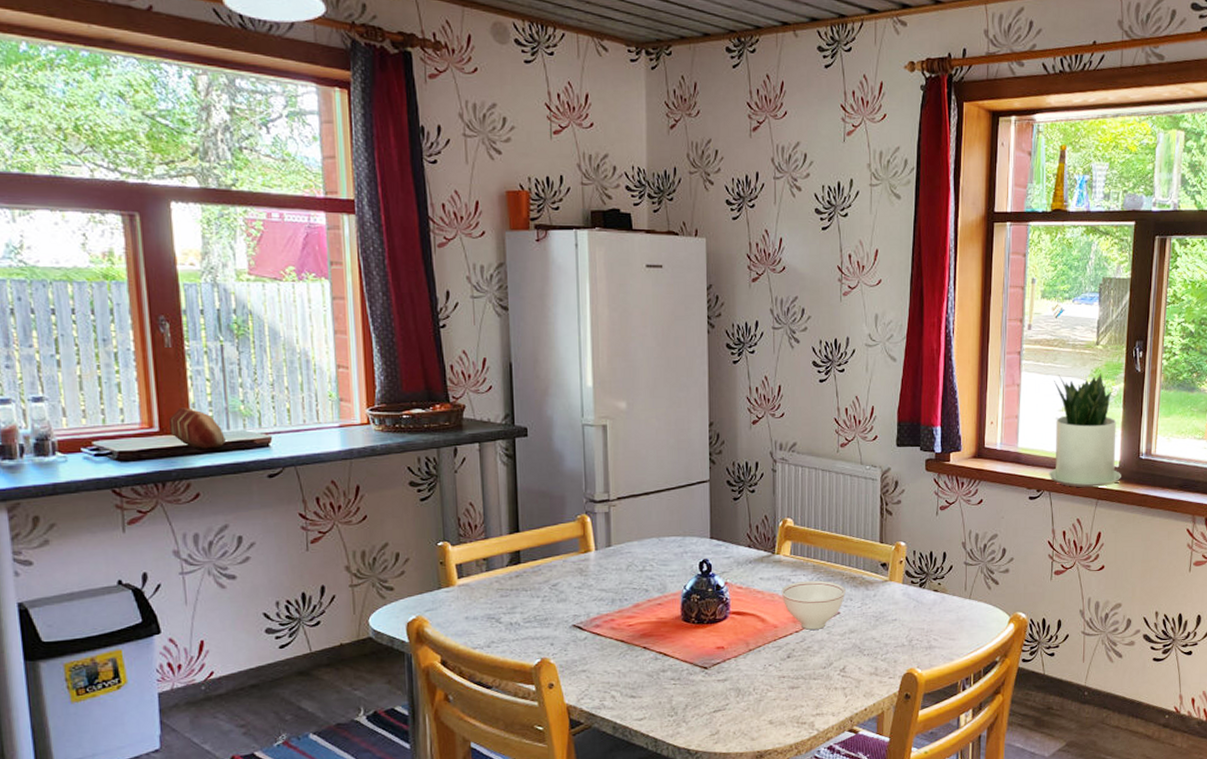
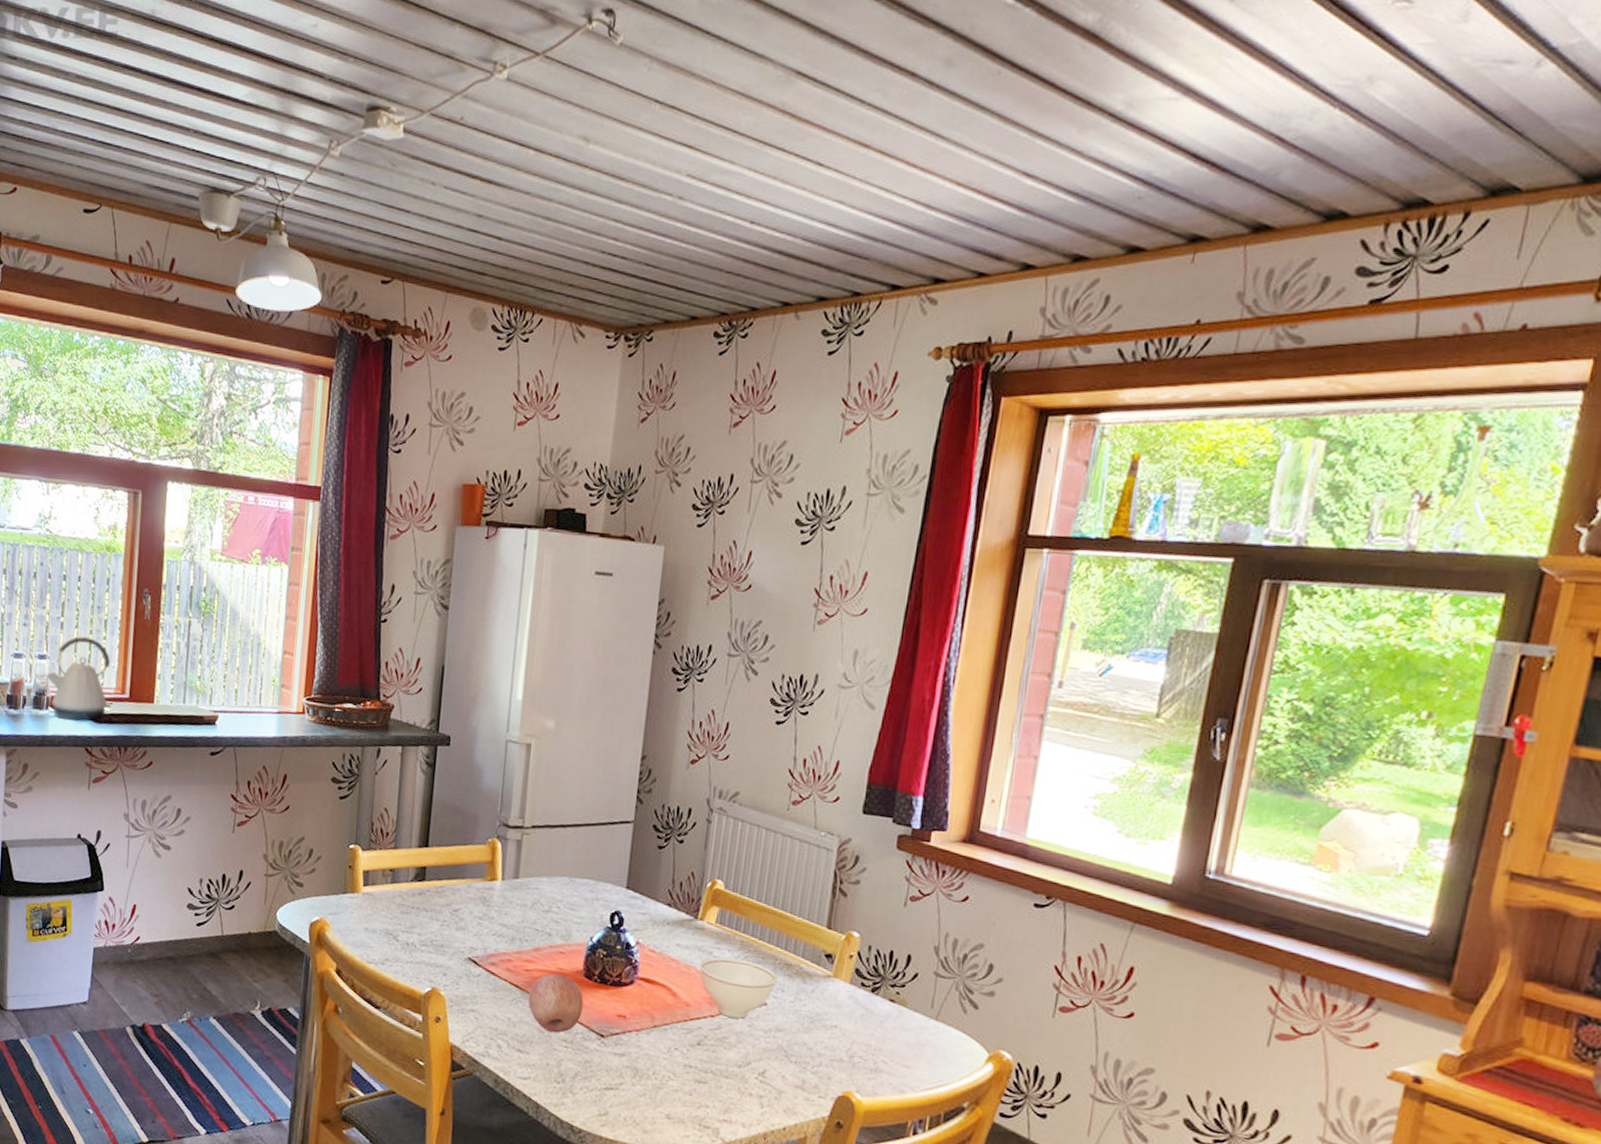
kettle: none [46,373,138,464] -> present [45,636,111,722]
bread loaf: present [168,408,226,452] -> none [137,677,181,722]
fruit: none [634,623,685,675] -> present [527,973,584,1033]
planter: present [1049,373,1121,488] -> none [1066,750,1175,908]

